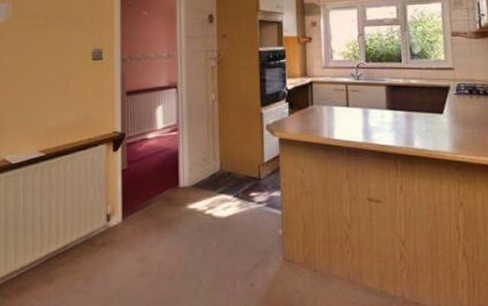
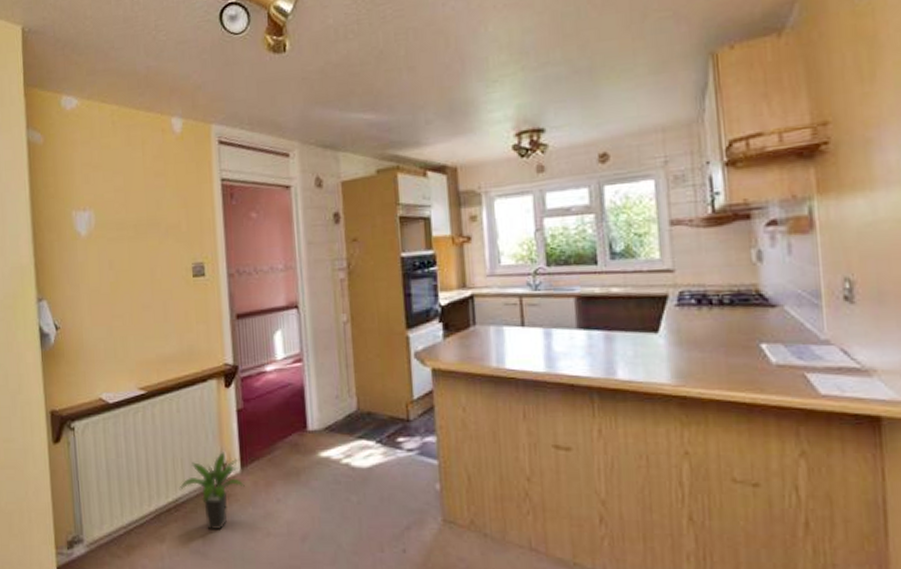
potted plant: none [68,205,125,271] -> present [179,452,245,529]

